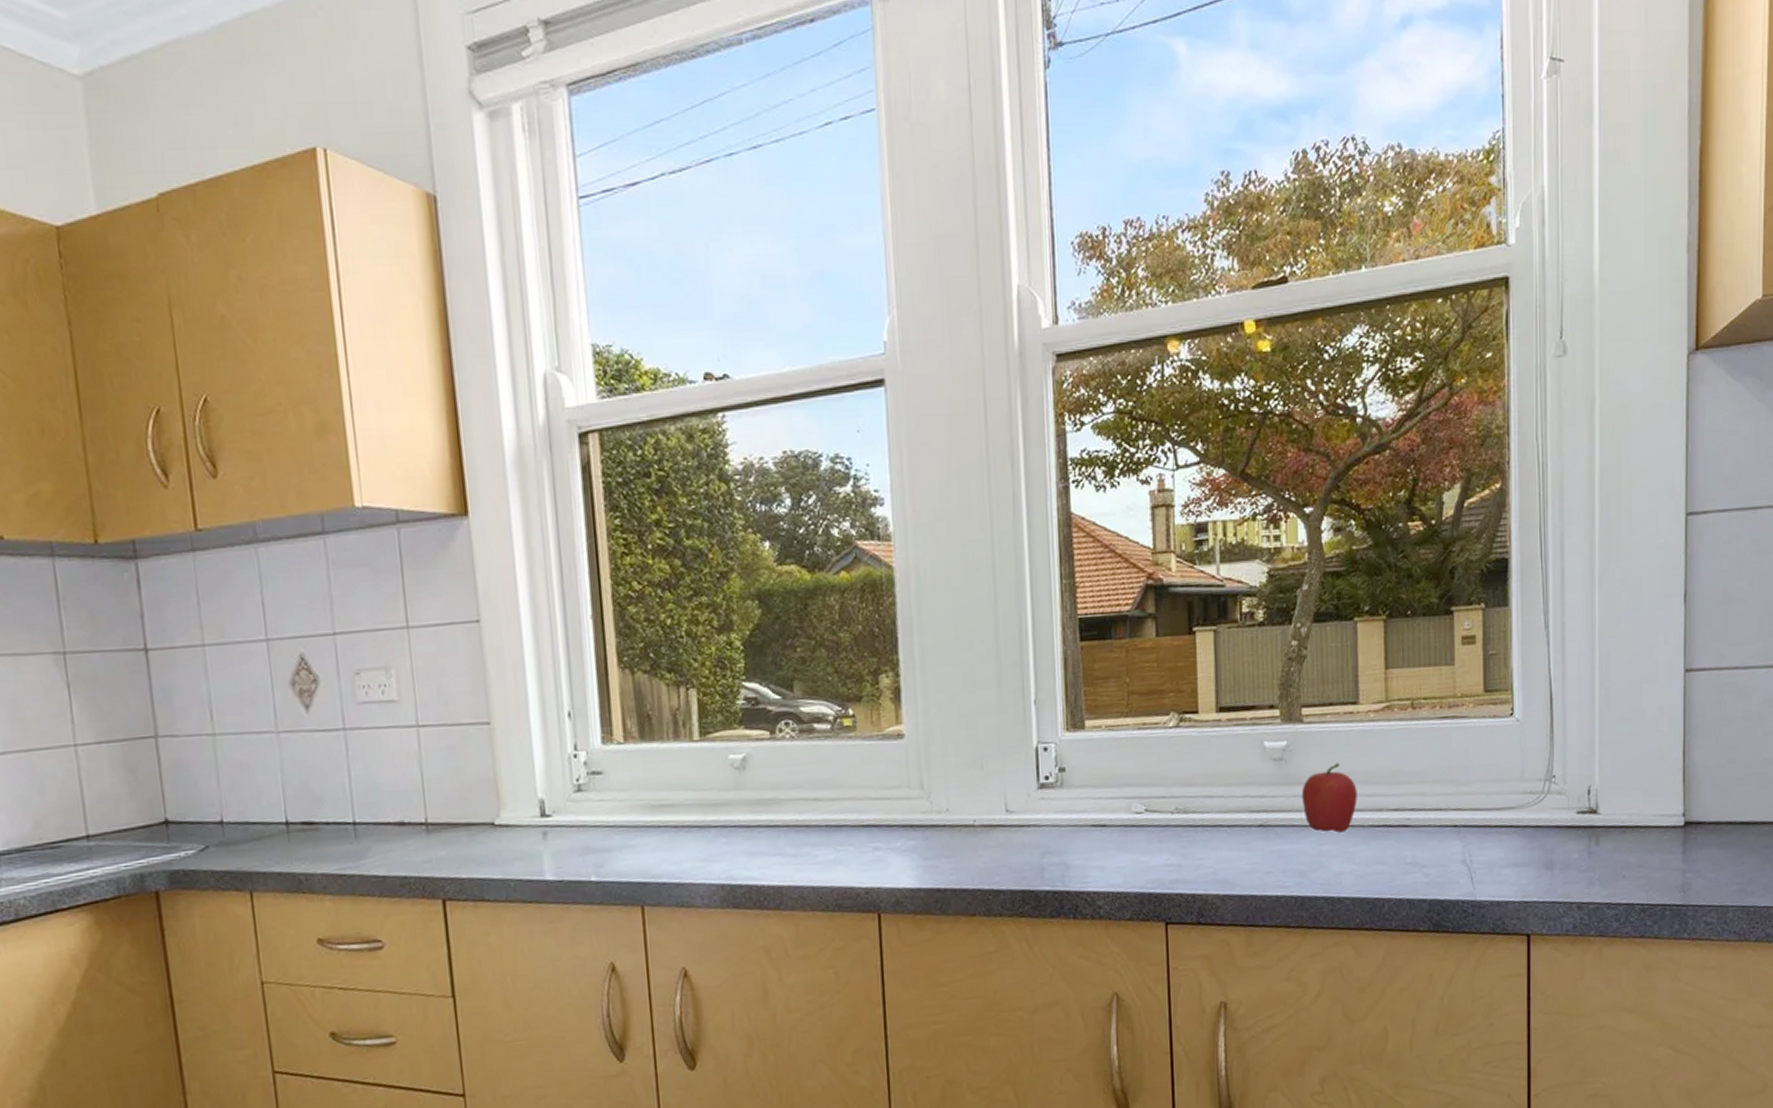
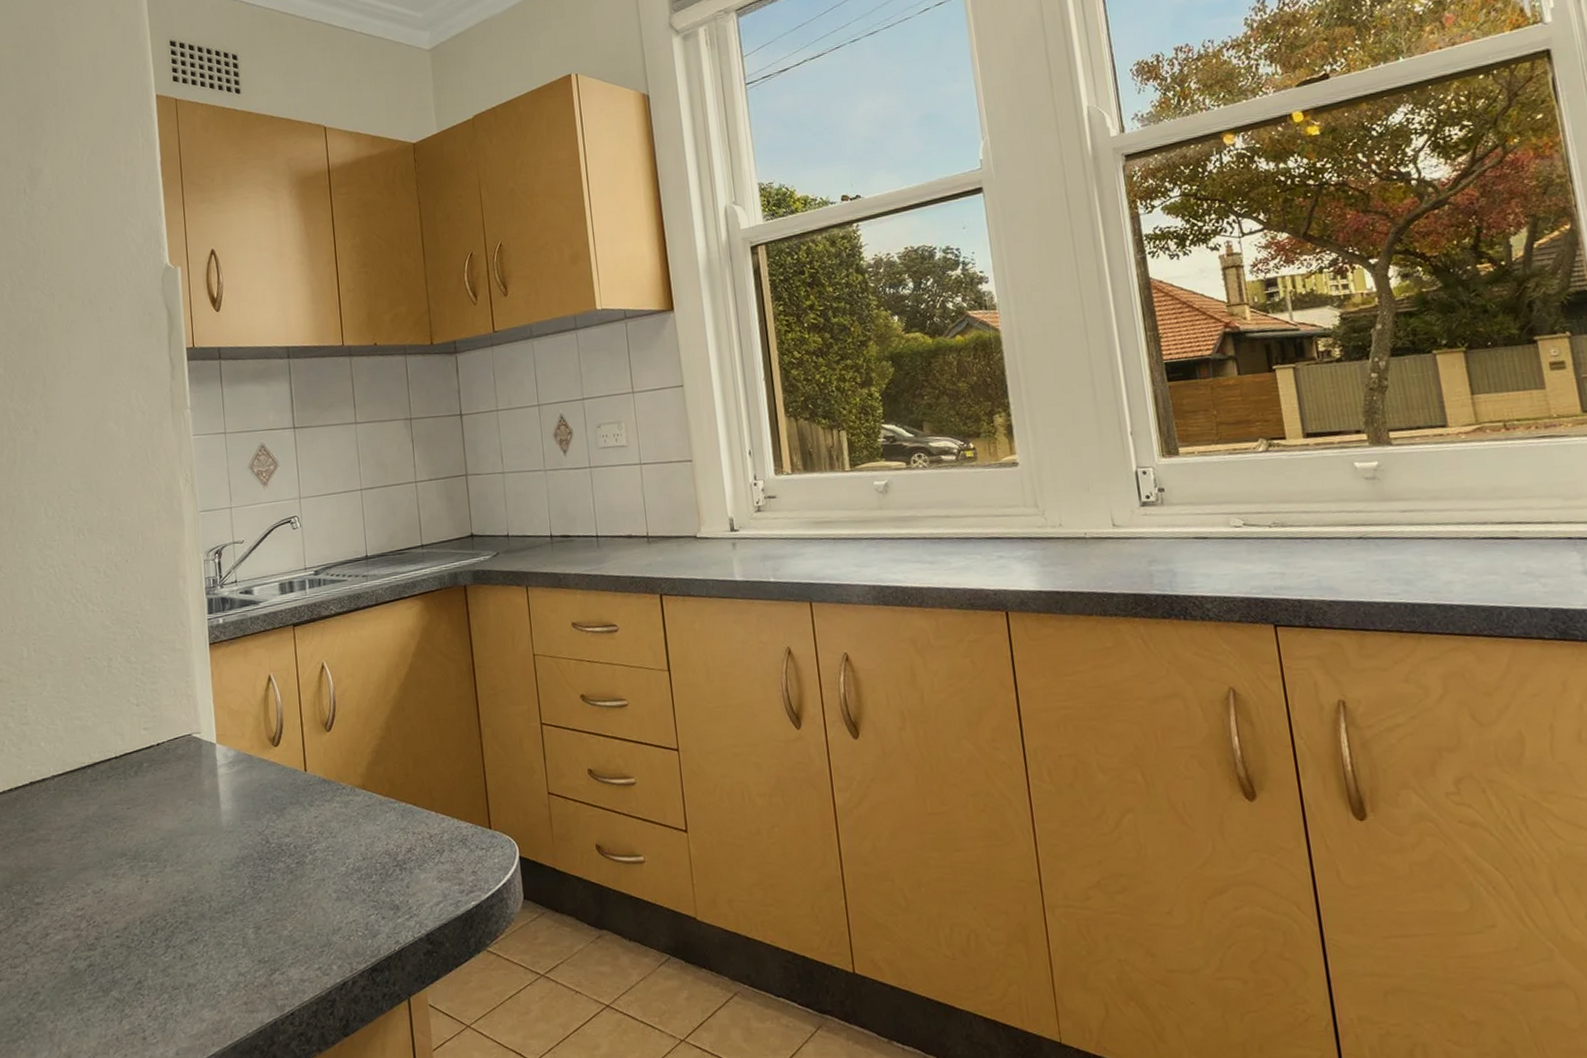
fruit: present [1301,763,1357,833] -> none [1398,480,1459,545]

